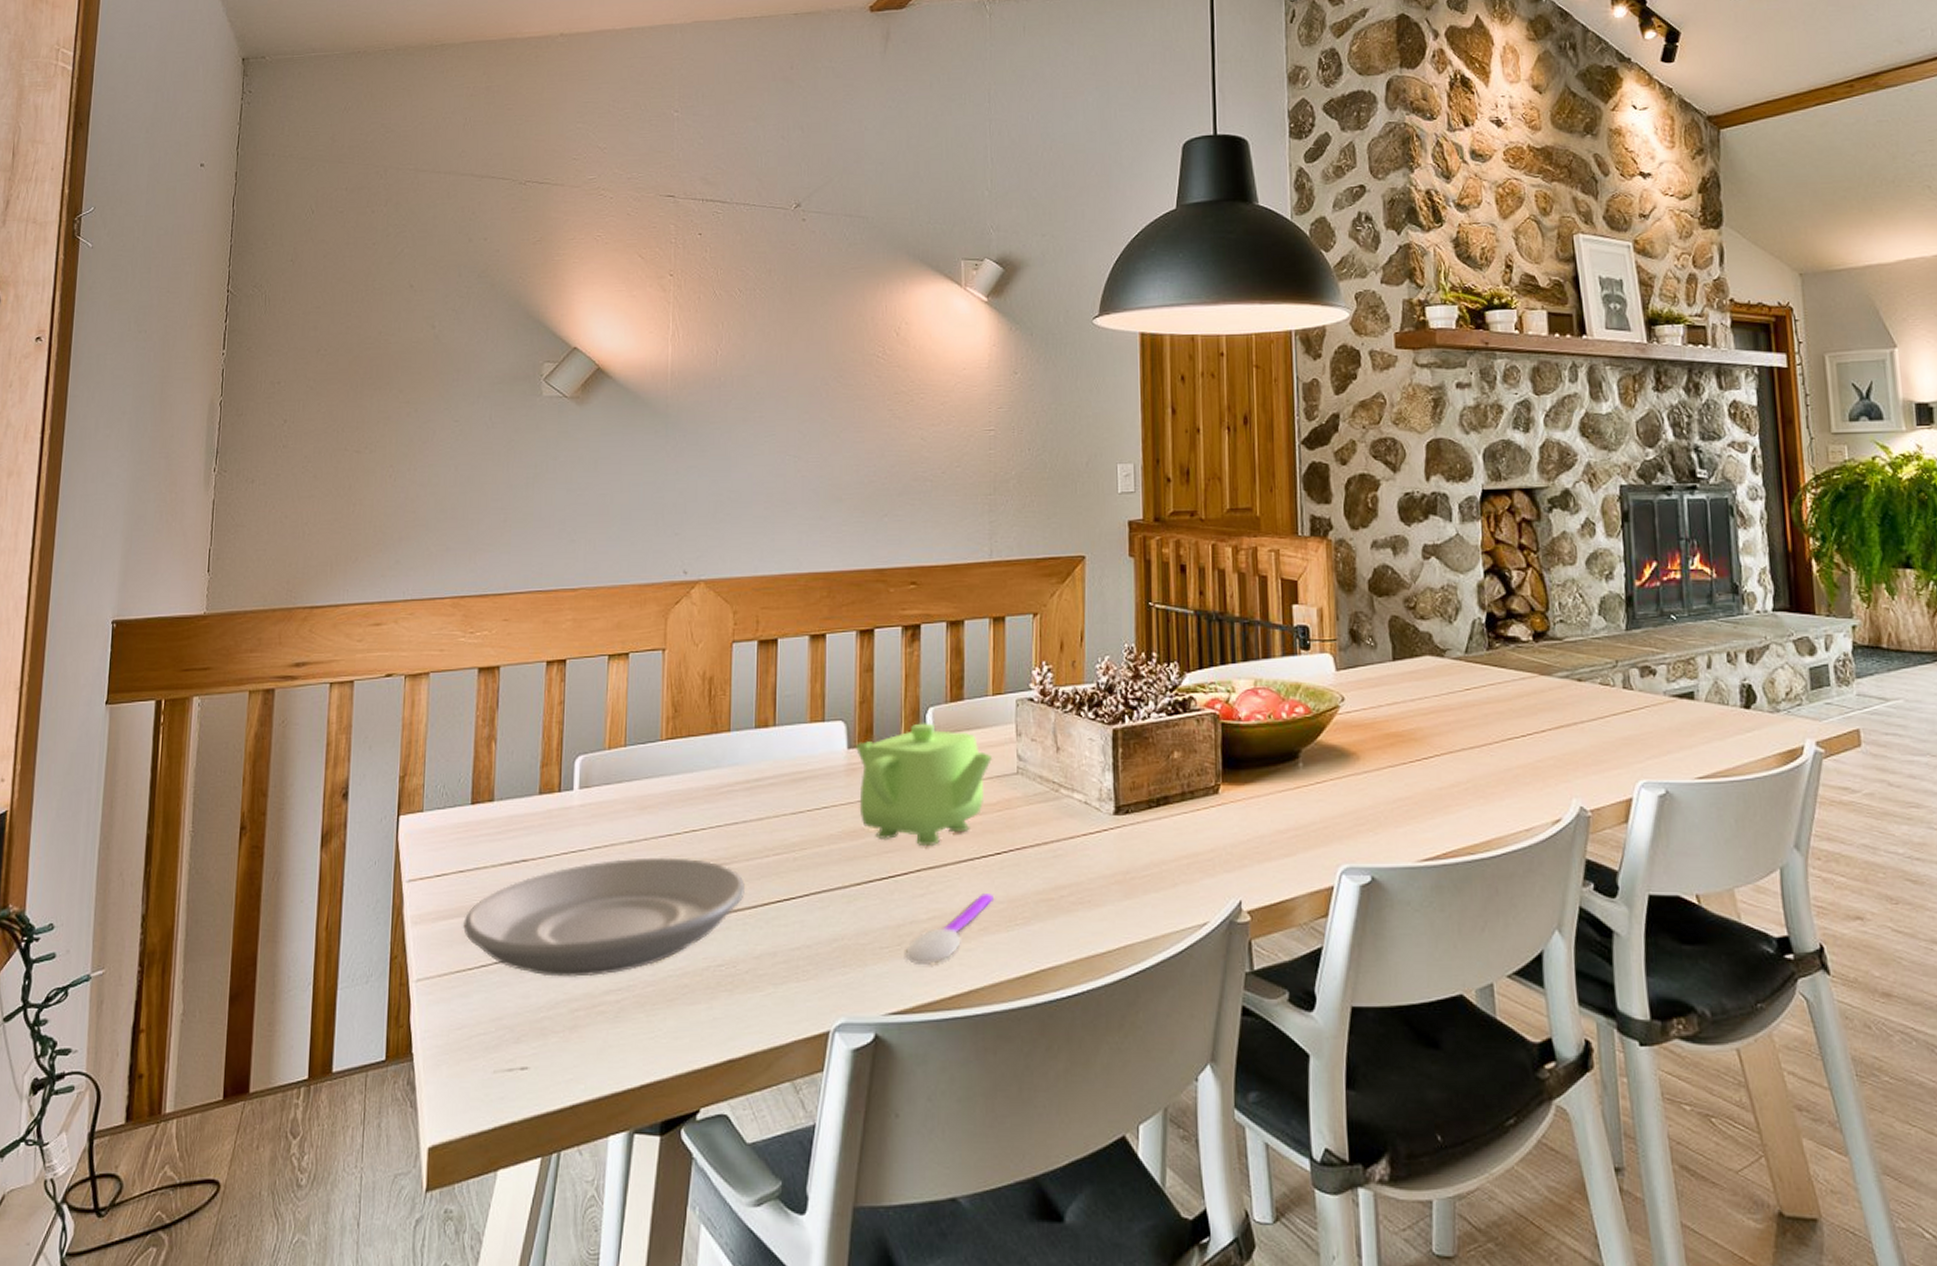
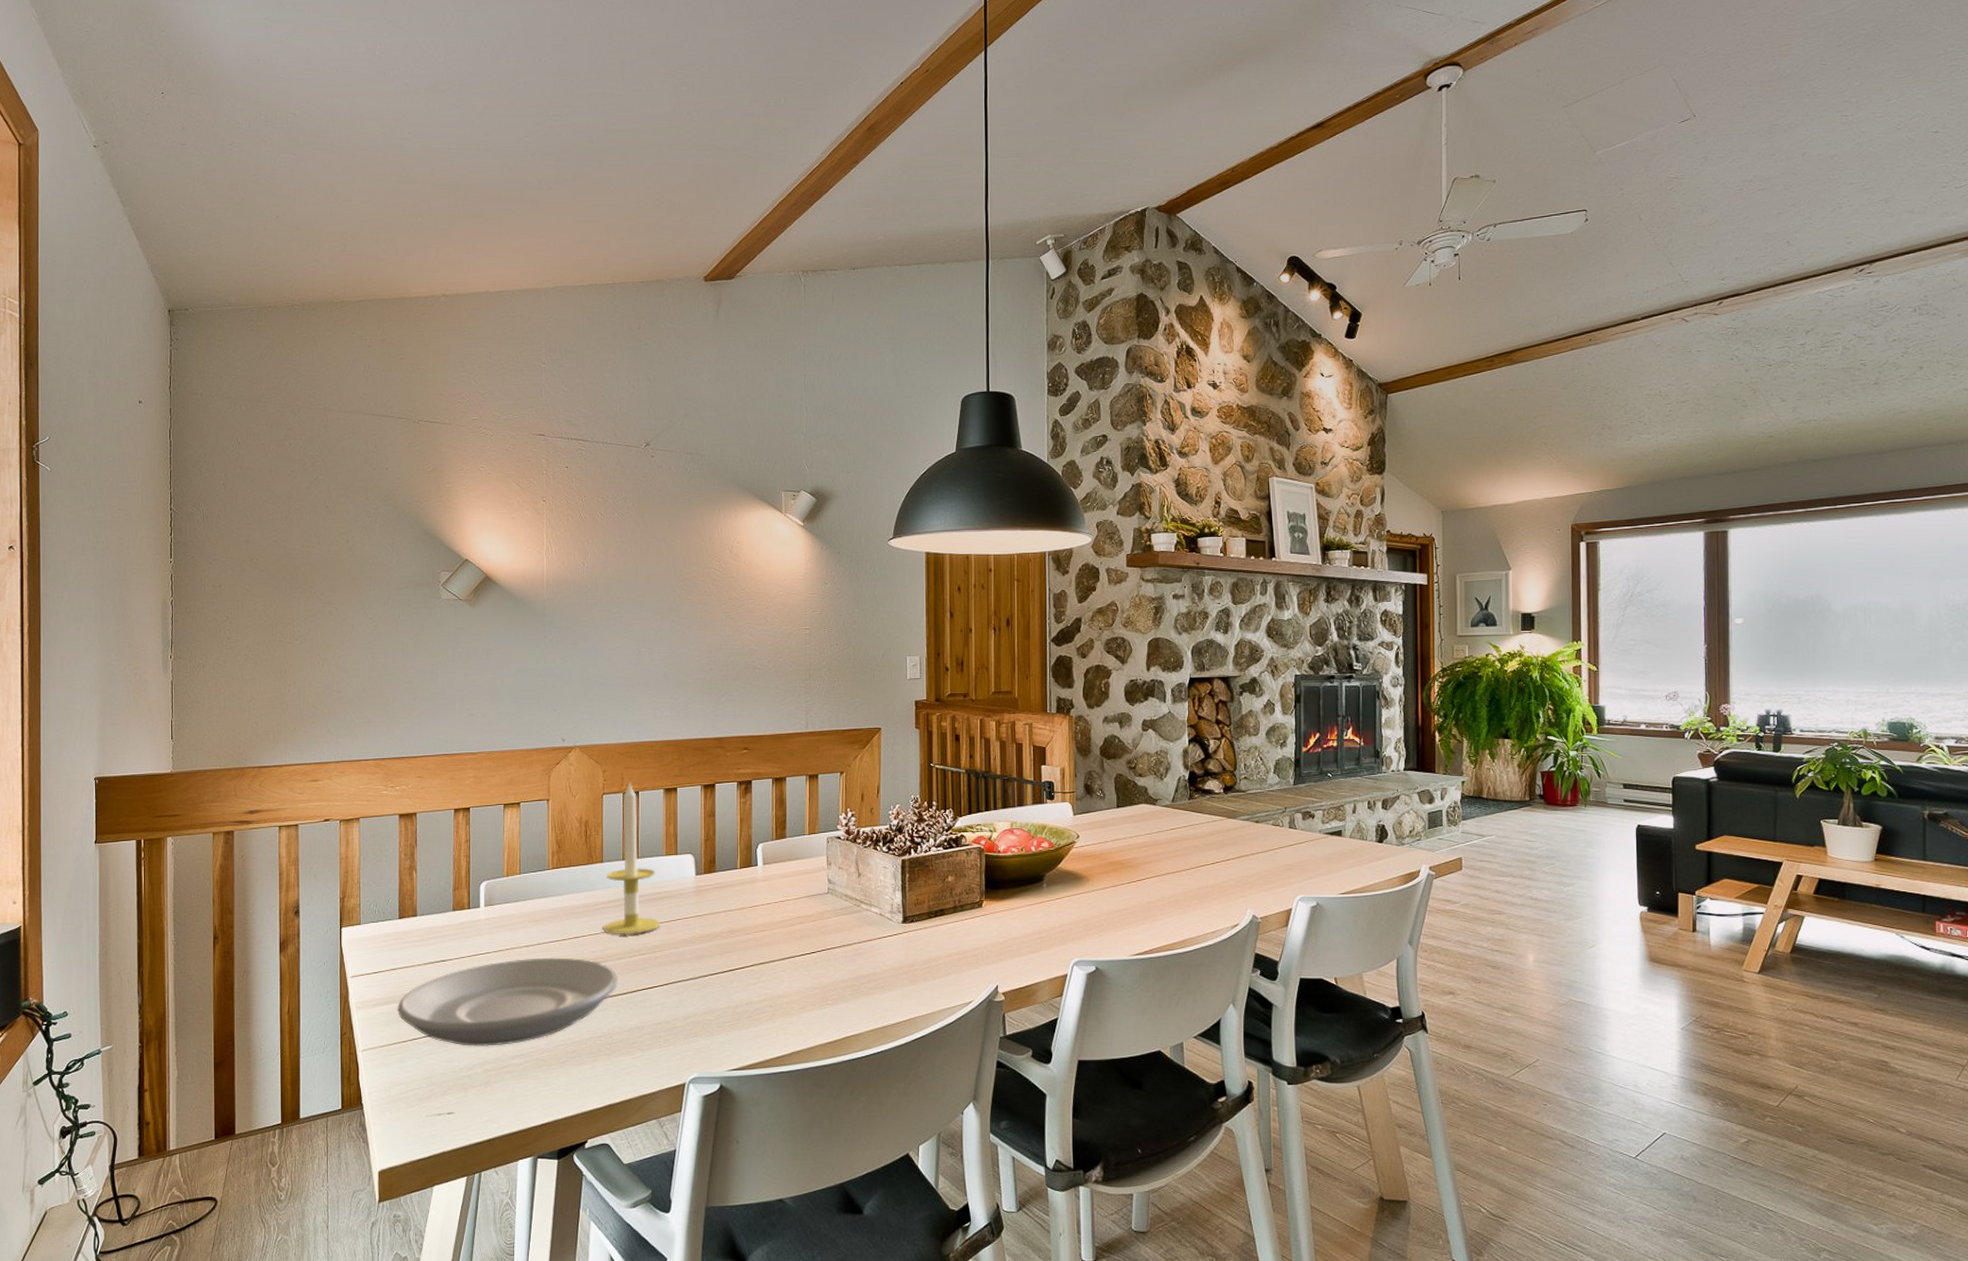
candle: none [728,624,801,828] -> present [603,781,660,935]
teapot: present [855,723,993,847] -> none [701,855,809,948]
spoon: present [905,894,993,964] -> none [742,982,810,1034]

